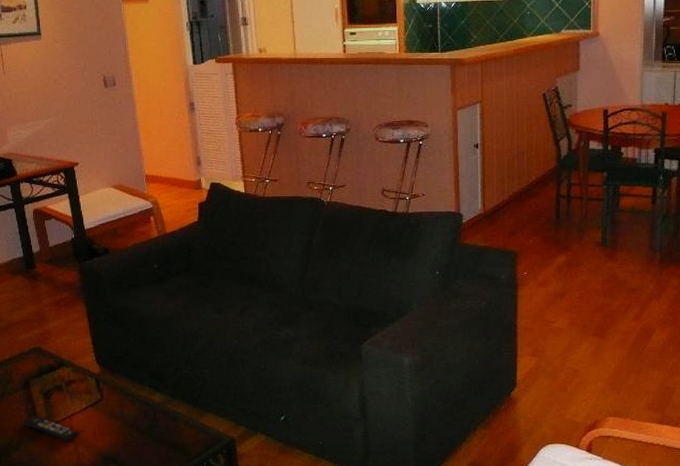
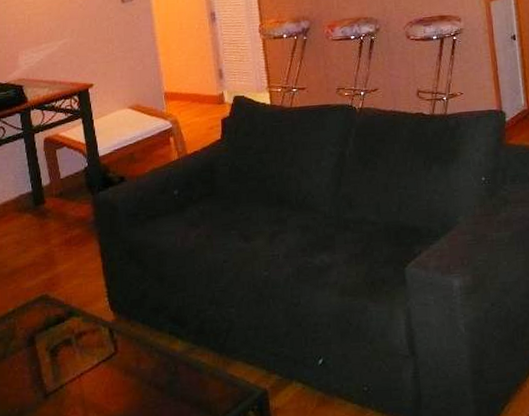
remote control: present [22,415,79,441] -> none [25,377,89,407]

